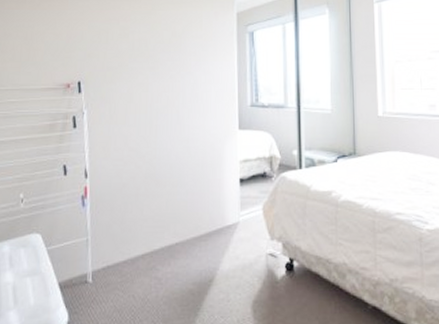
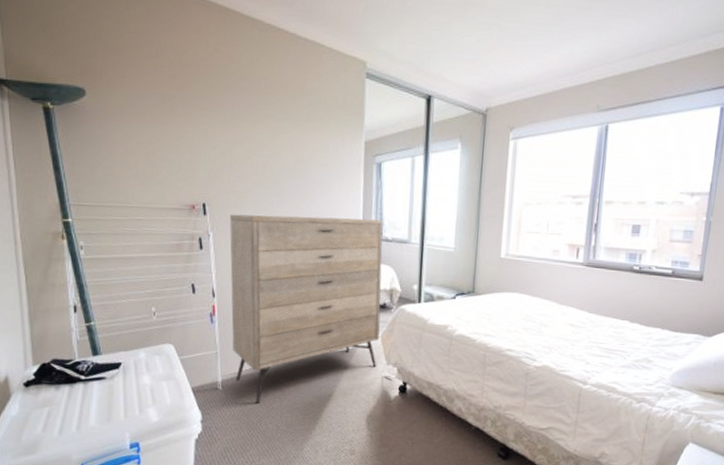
dresser: none [104,86,261,296] -> present [230,214,383,403]

